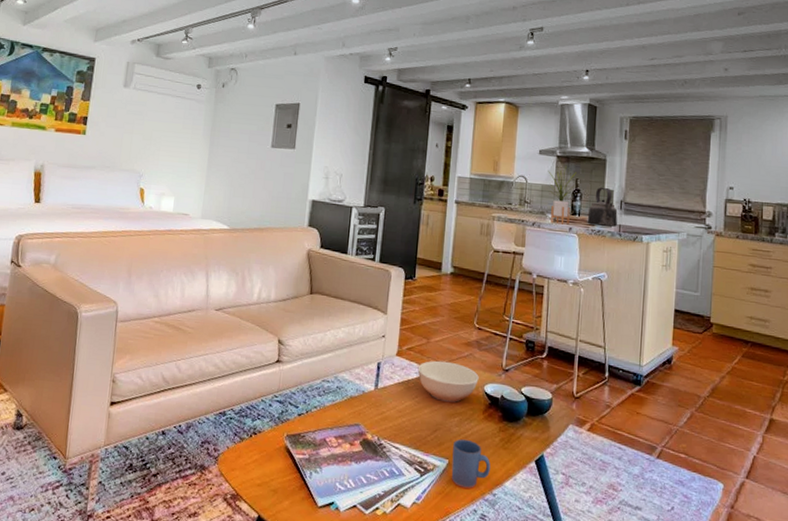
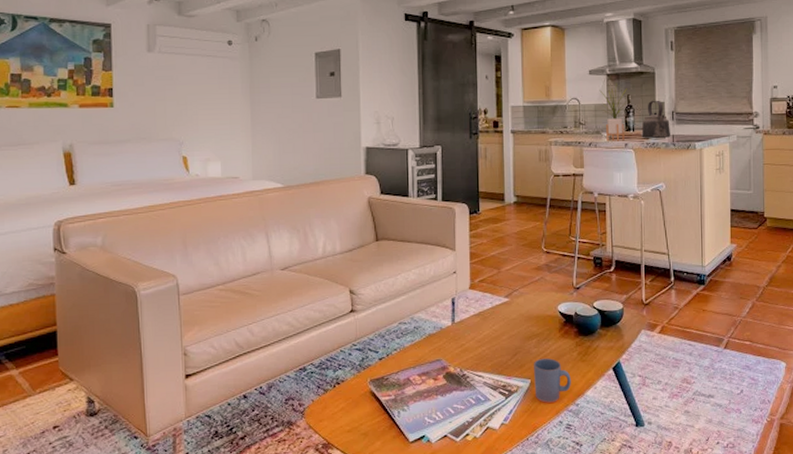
bowl: present [417,360,479,402] -> none [492,287,552,326]

